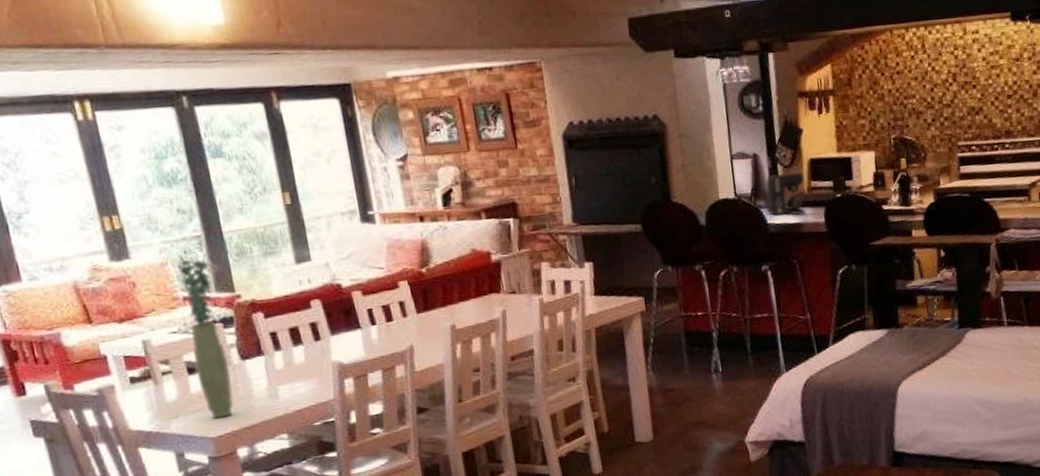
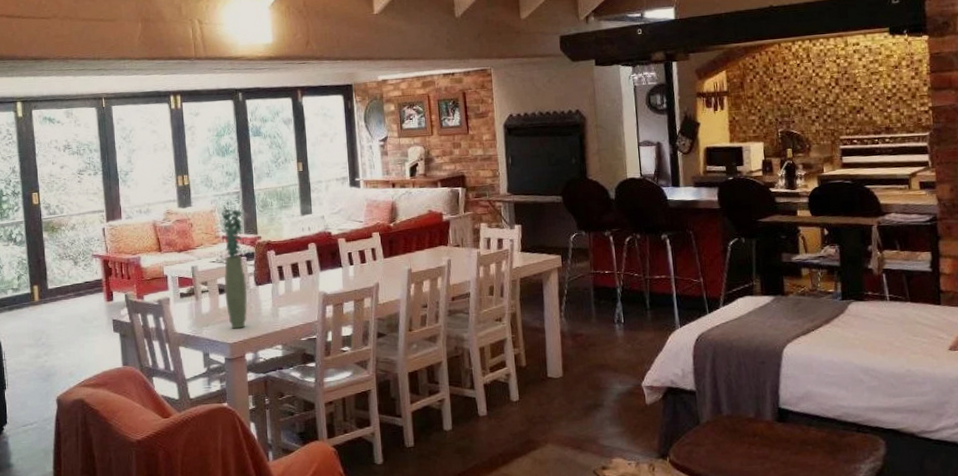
coffee maker: present [765,172,807,217] -> none [667,157,702,194]

